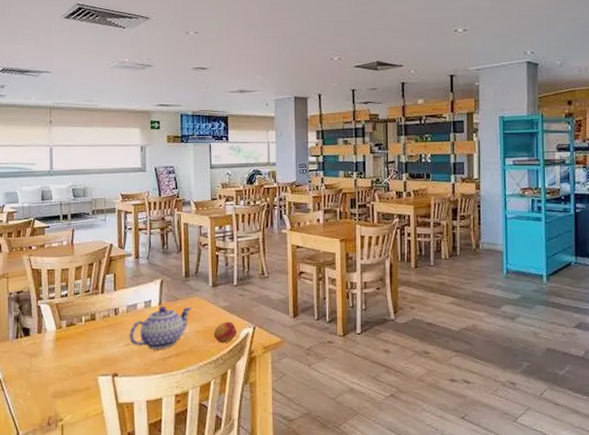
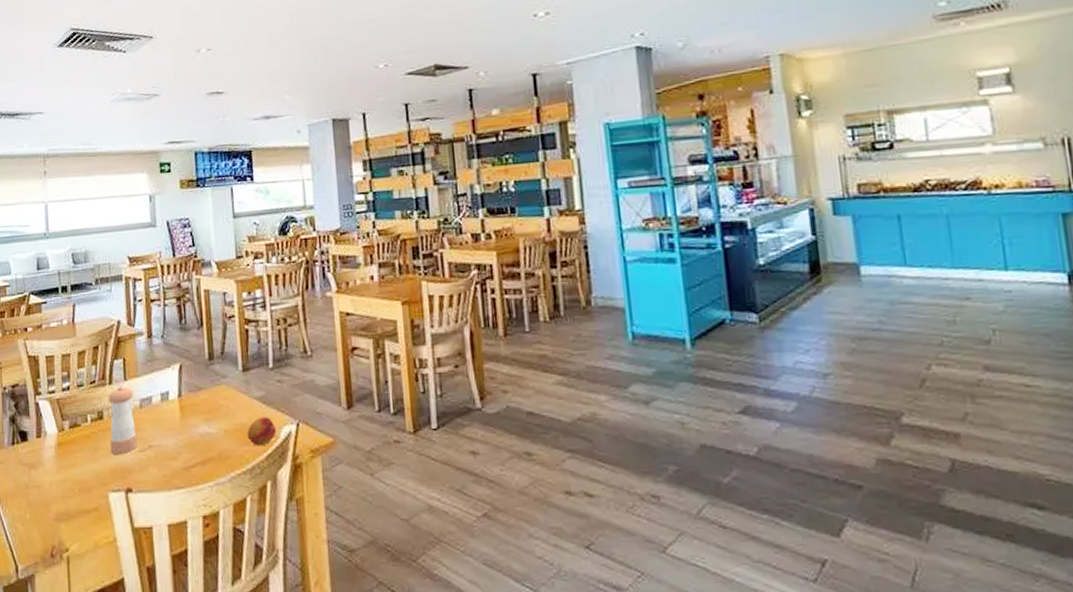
pepper shaker: none [100,295,124,347] -> present [108,386,138,454]
teapot: present [129,306,192,349] -> none [143,398,219,456]

